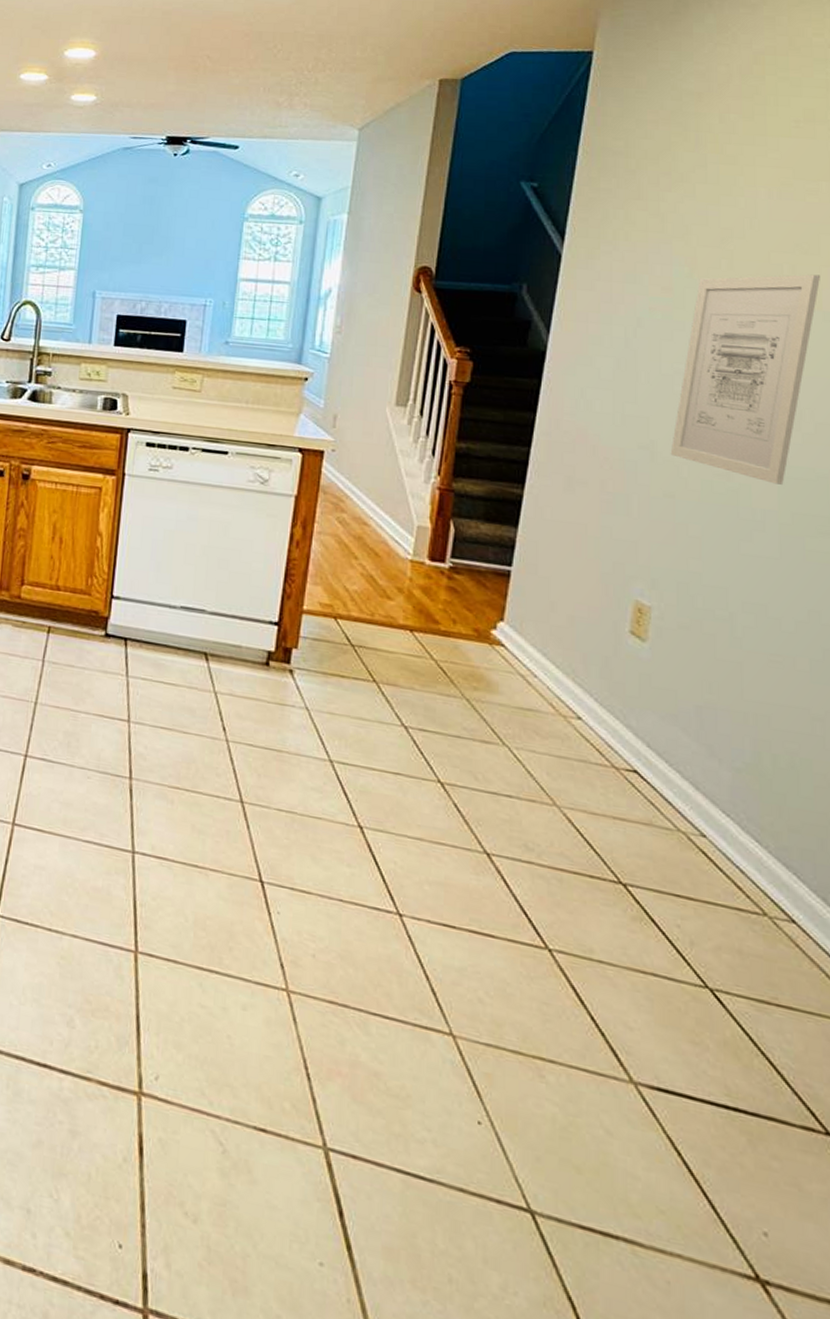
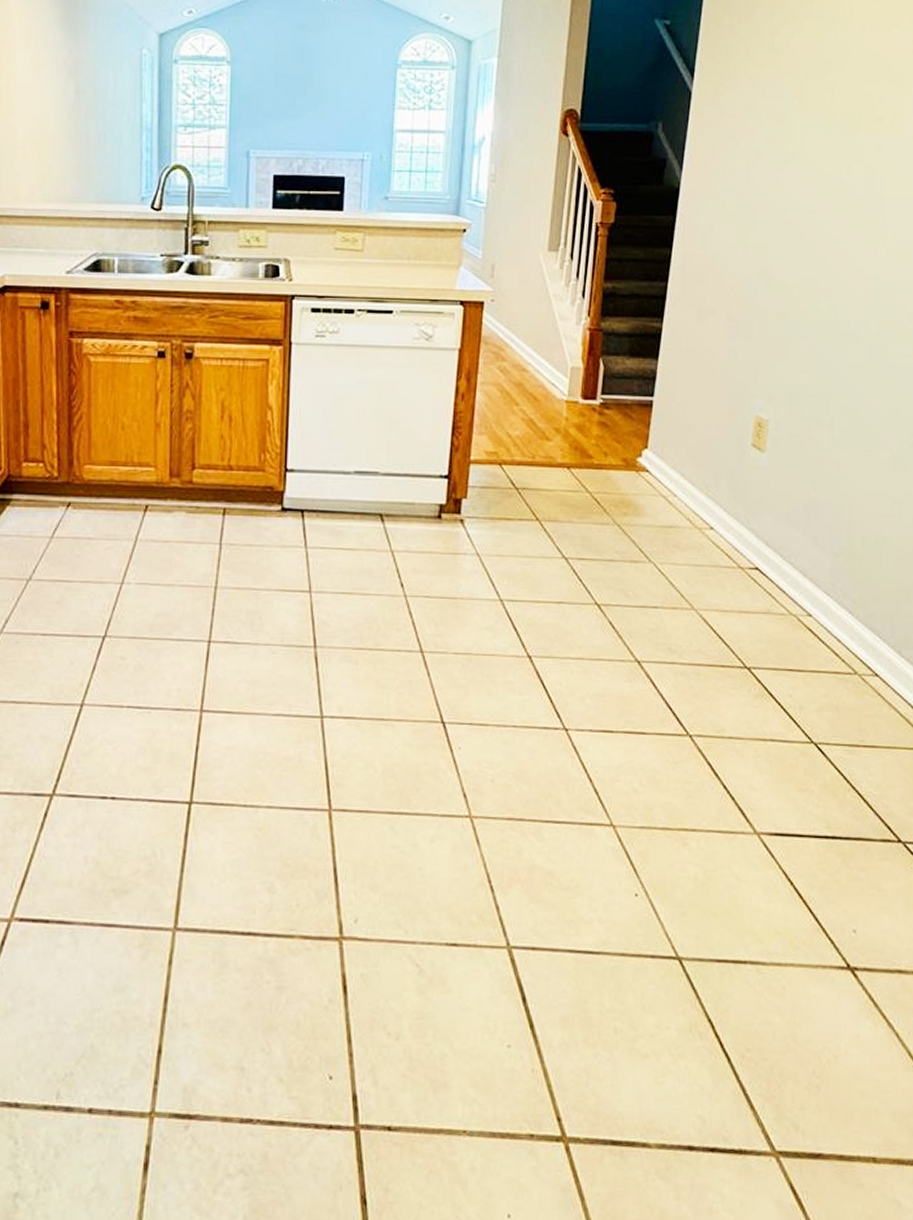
wall art: present [670,274,820,485] -> none [783,102,902,298]

